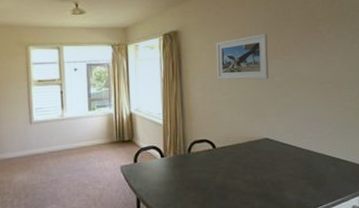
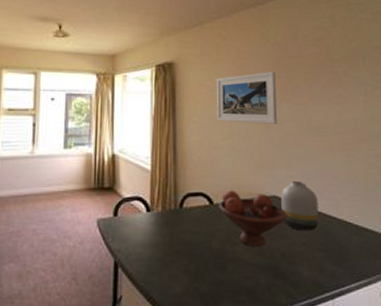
fruit bowl: none [220,136,278,180] -> present [219,190,288,248]
vase: none [272,124,303,165] -> present [281,180,319,231]

